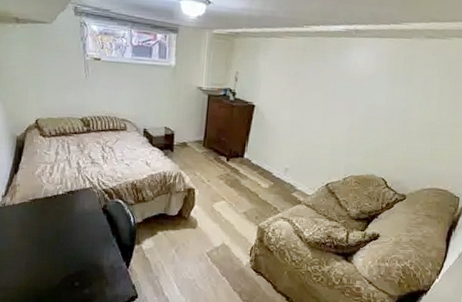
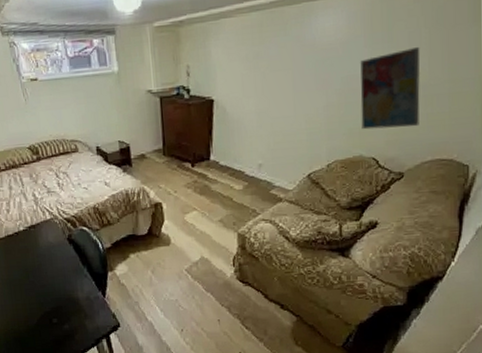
wall art: none [376,91,432,158] -> present [360,46,420,130]

